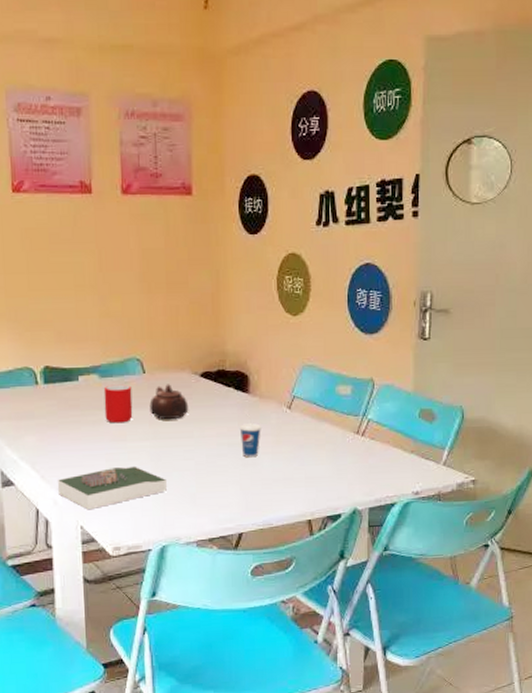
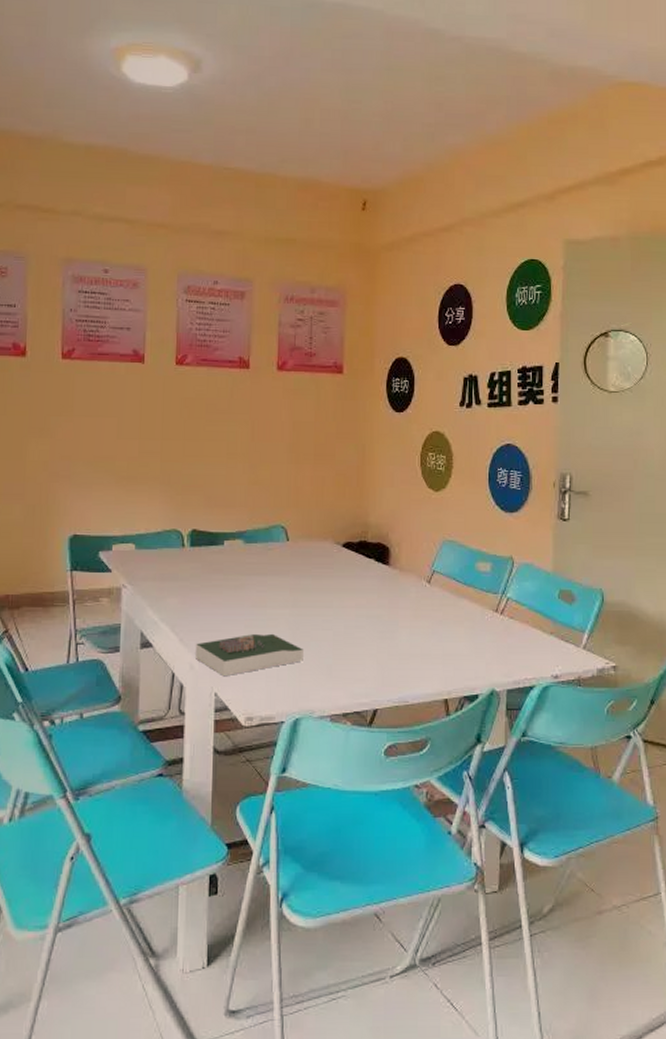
cup: present [103,384,133,424] -> none [247,550,275,590]
teapot: present [149,384,189,420] -> none [291,552,330,589]
cup: present [239,410,261,458] -> none [378,582,400,631]

